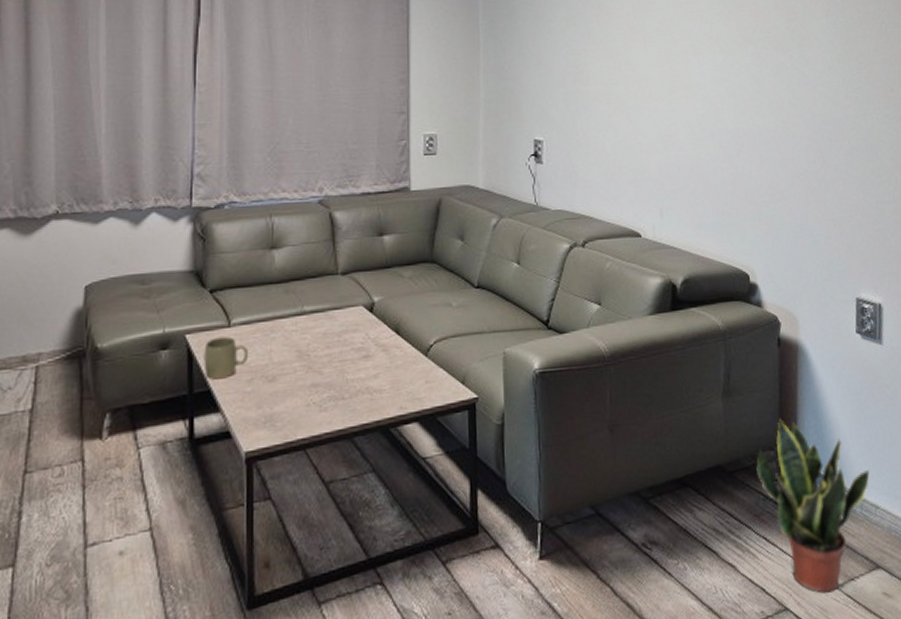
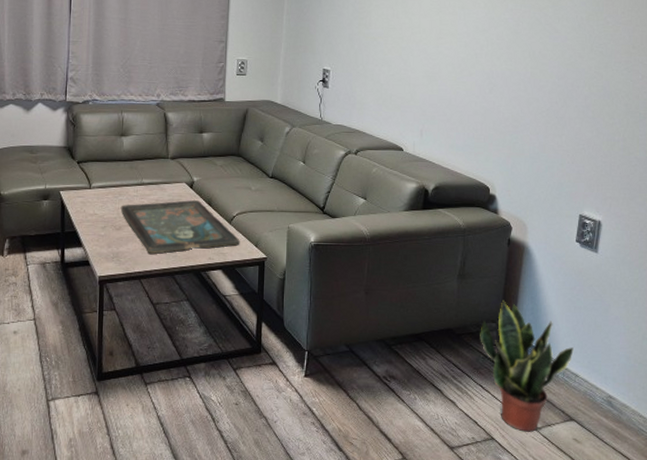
mug: present [203,336,249,380] -> none [72,195,103,224]
decorative tray: none [273,328,441,411] -> present [120,200,240,254]

